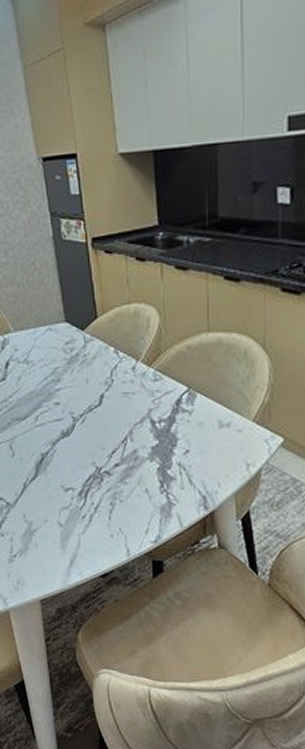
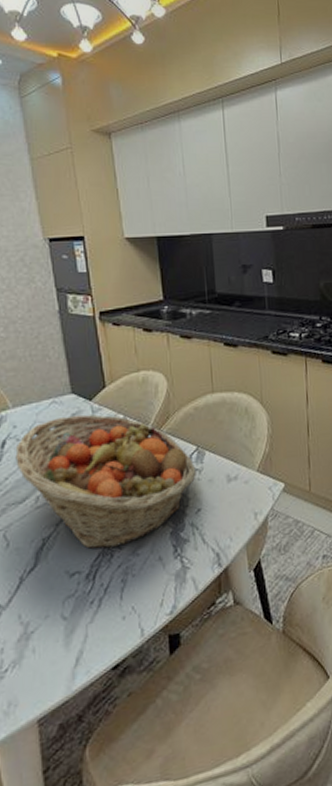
fruit basket: none [17,343,186,473] -> present [15,414,196,549]

